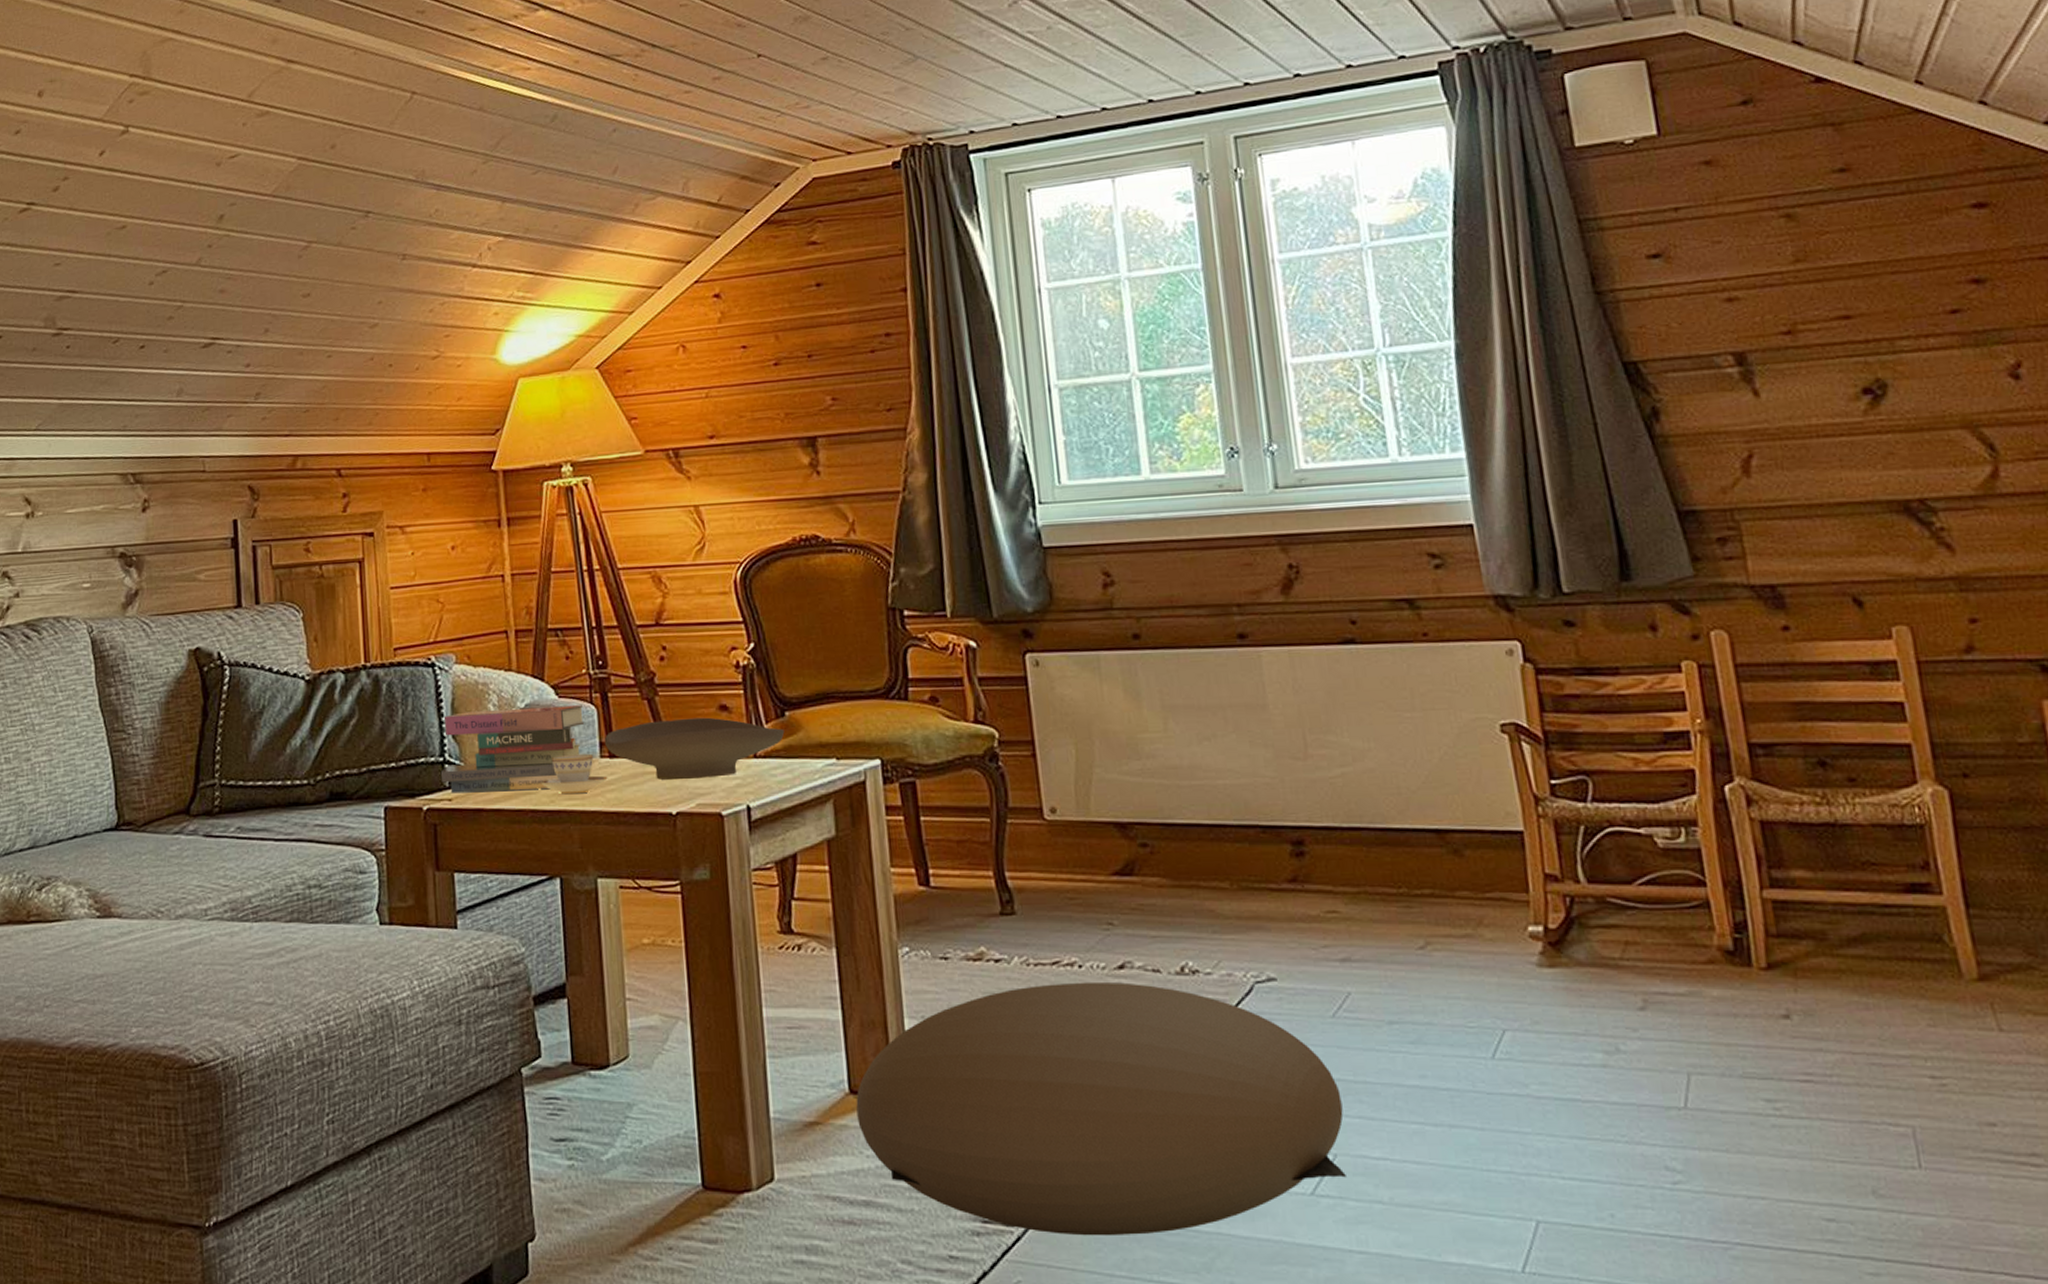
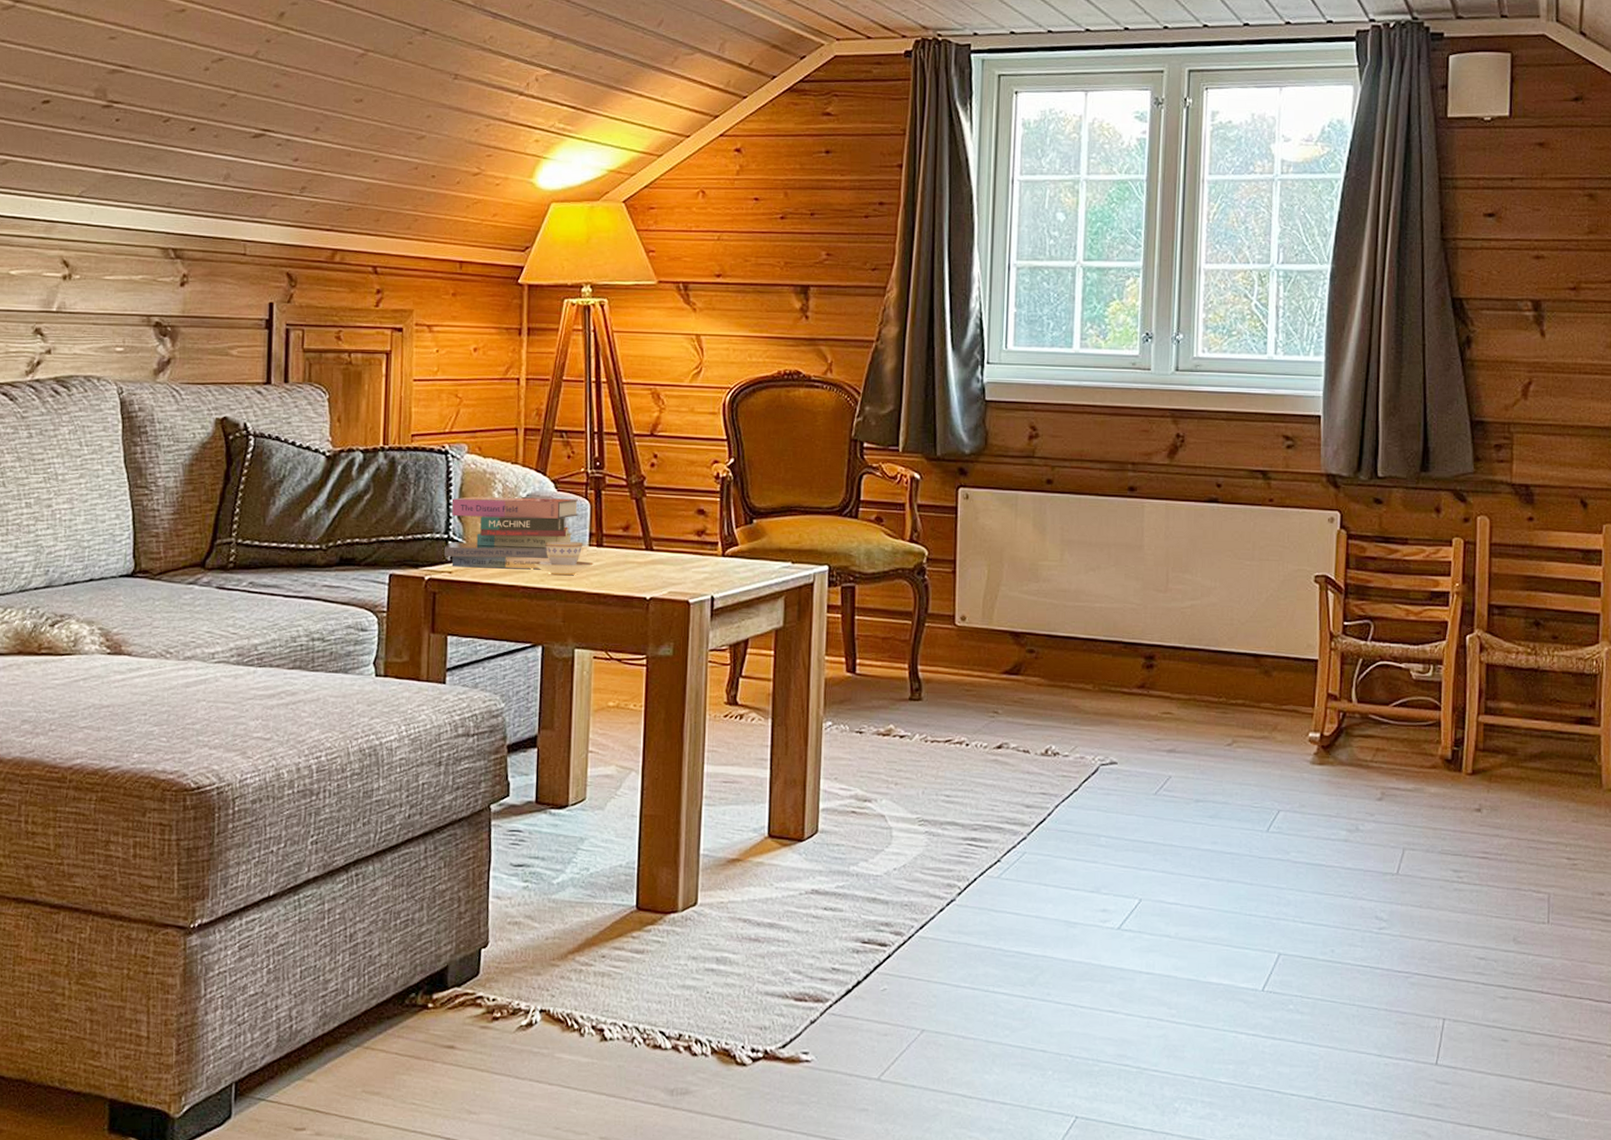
decorative bowl: present [604,717,785,781] -> none [593,518,751,571]
pouf: present [856,981,1346,1236] -> none [772,757,1152,956]

